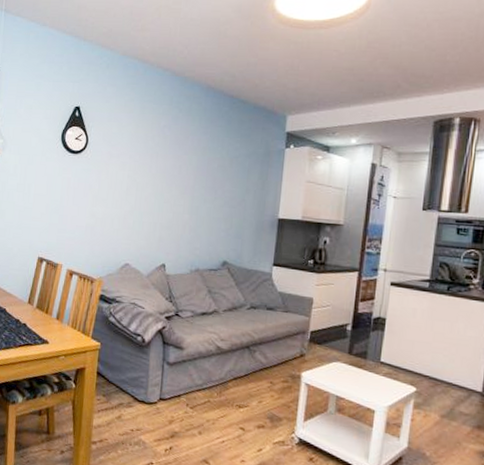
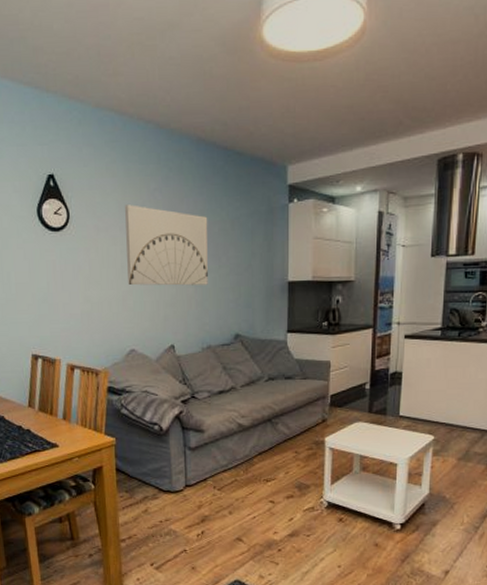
wall art: none [131,137,209,214] -> present [125,204,208,286]

